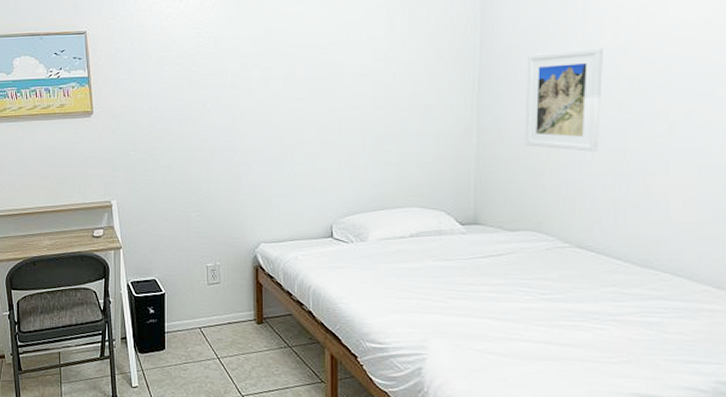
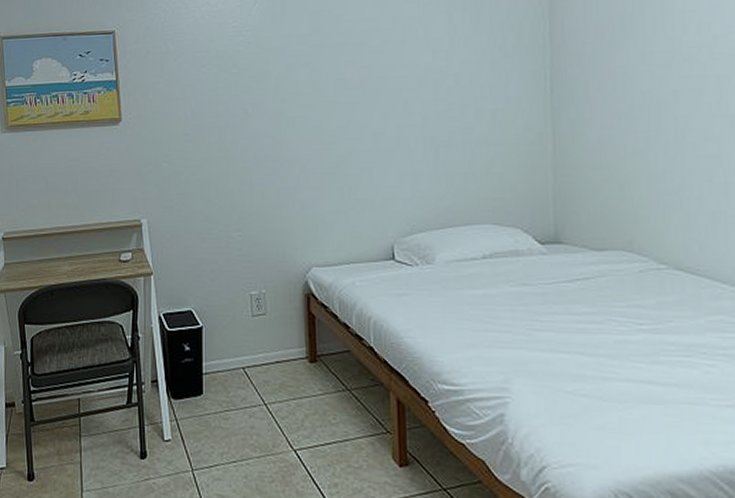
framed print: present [524,46,603,151] -> none [603,43,690,159]

